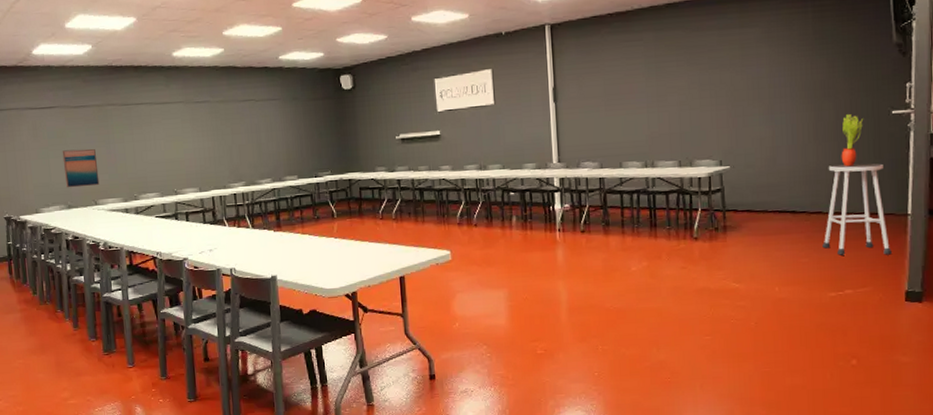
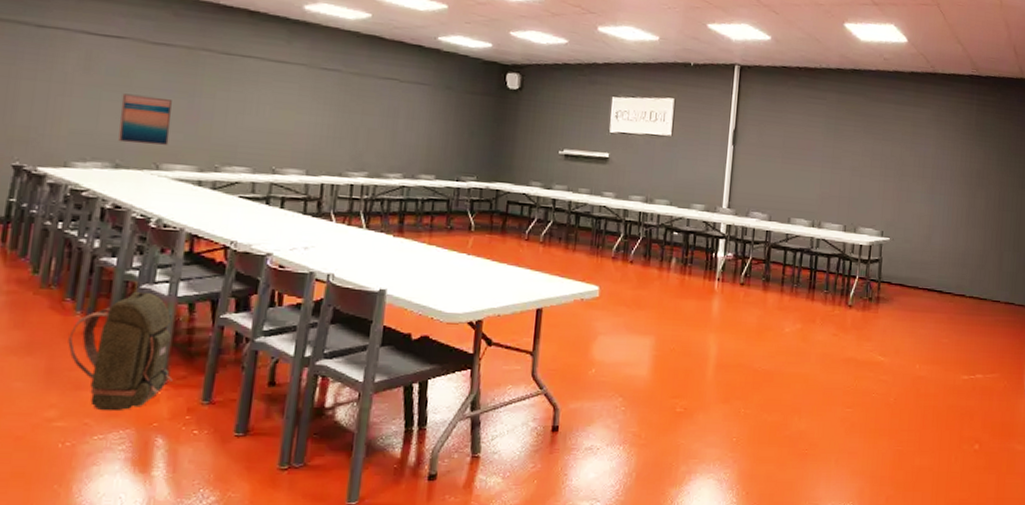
backpack: none [65,299,138,390] -> present [68,291,173,411]
stool: present [823,163,893,255] -> none [962,251,1020,345]
potted plant: present [841,114,864,167] -> none [986,206,1009,256]

